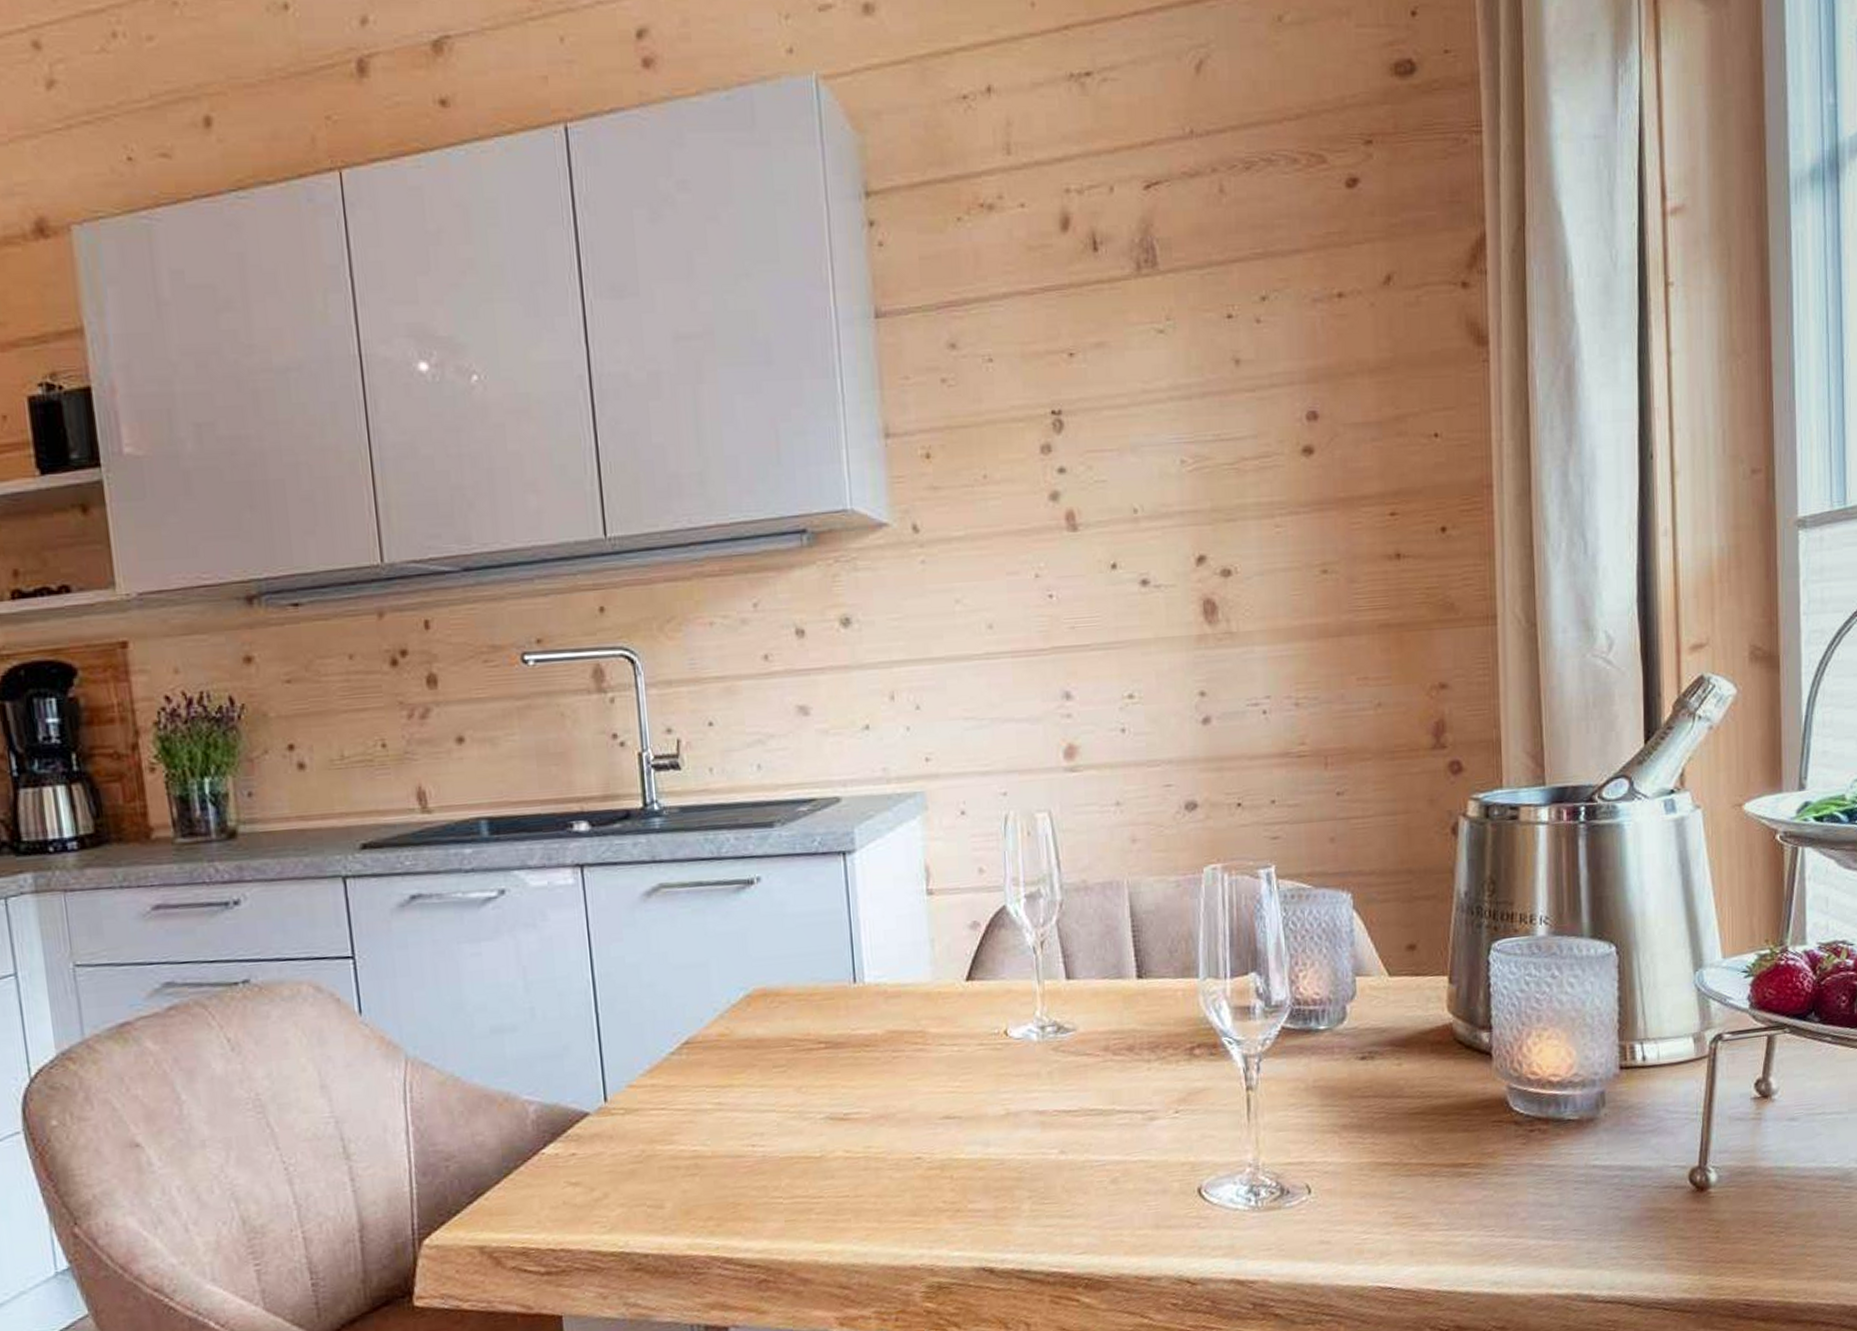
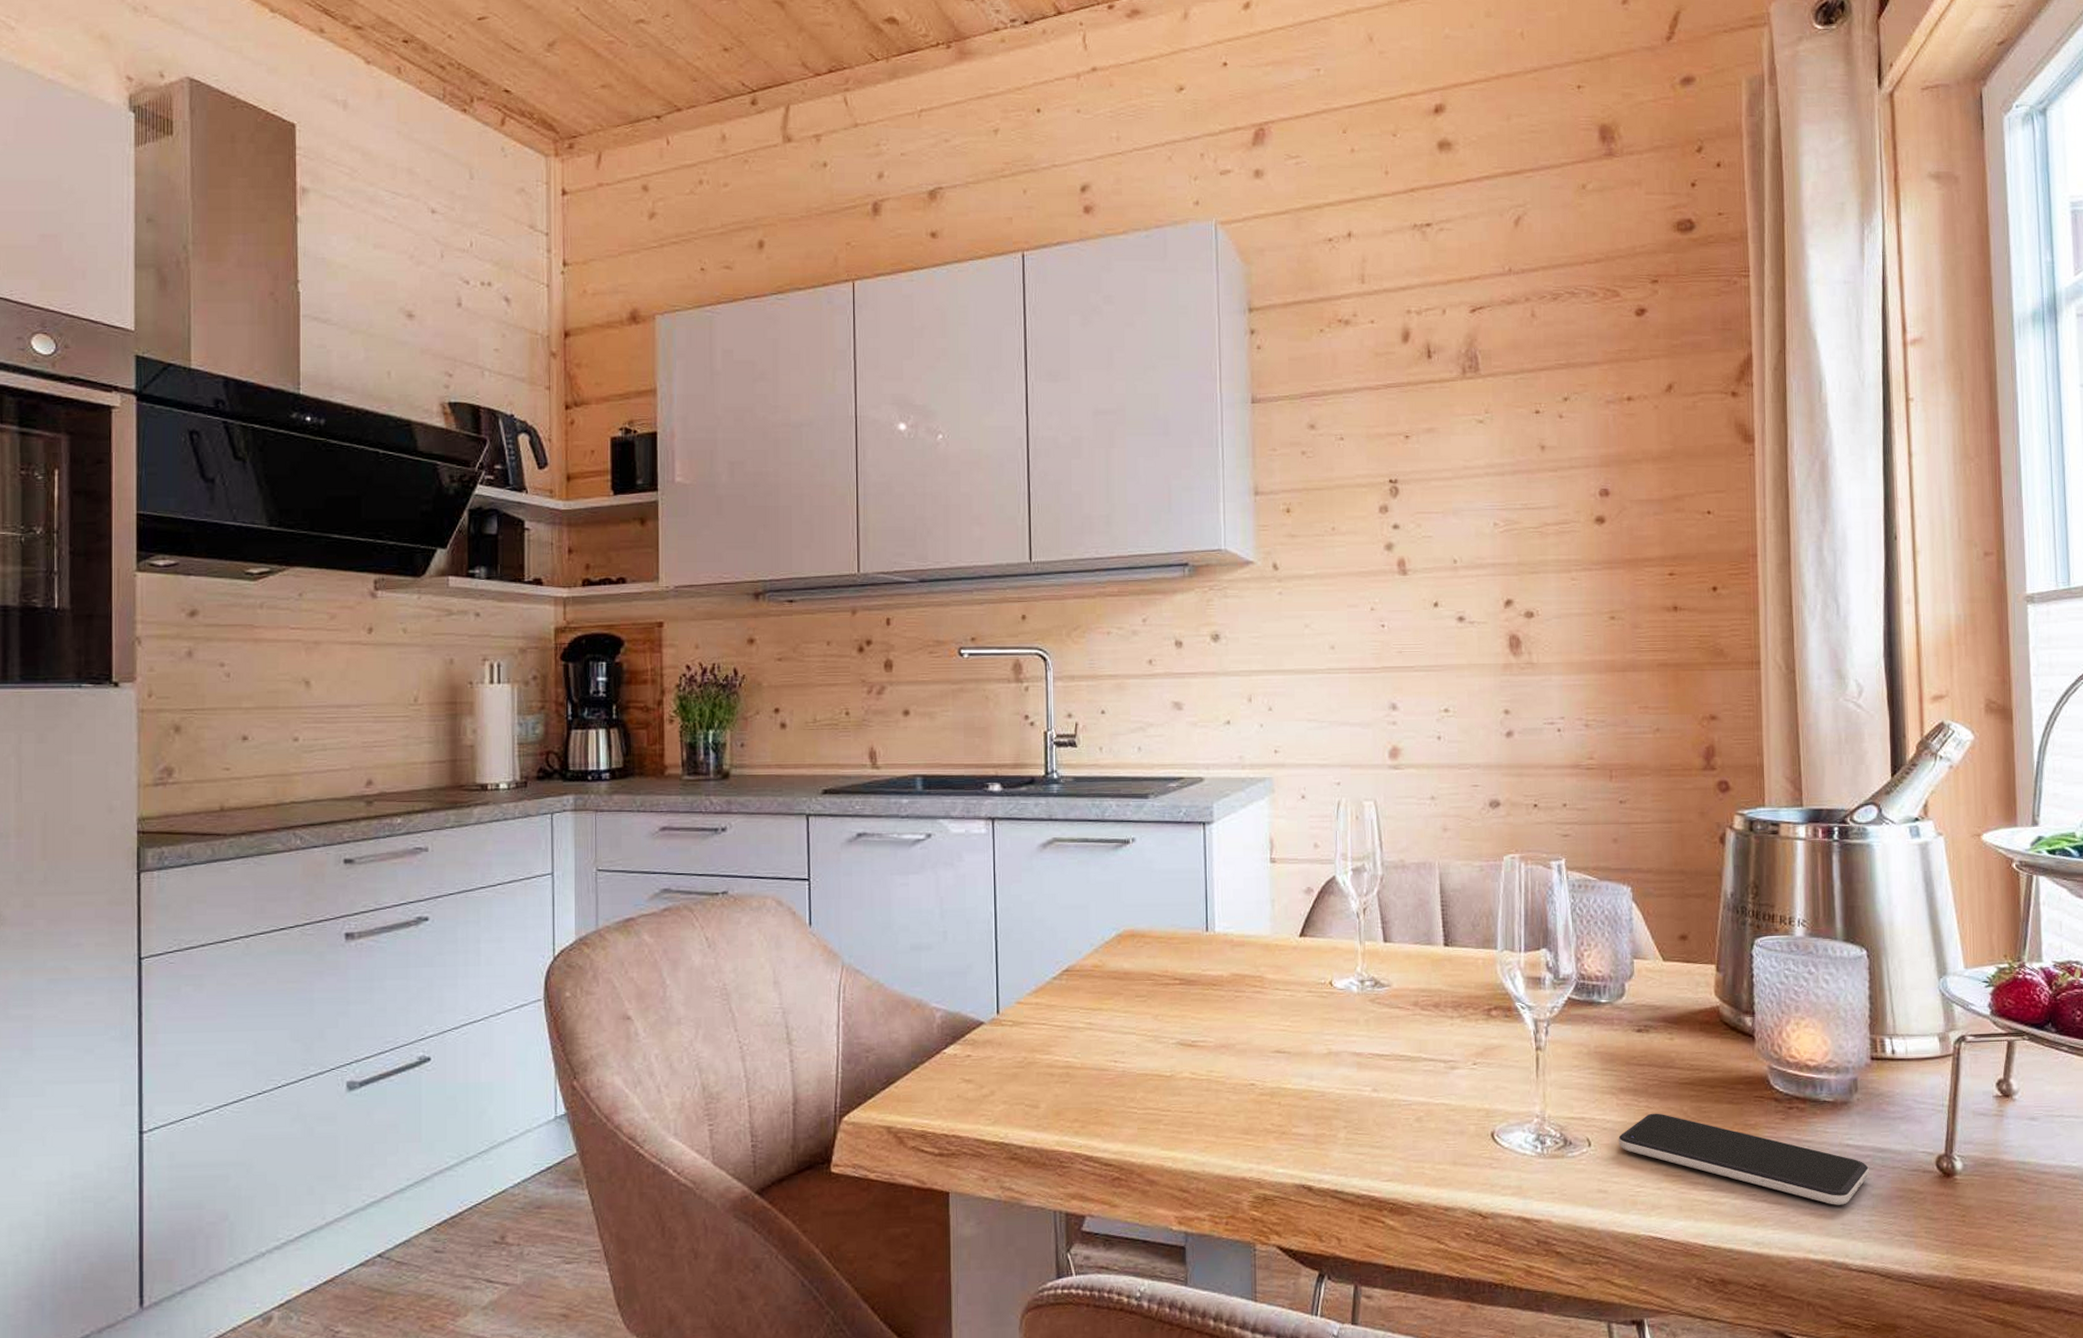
smartphone: none [1341,1149,1617,1234] -> present [1618,1113,1869,1205]

